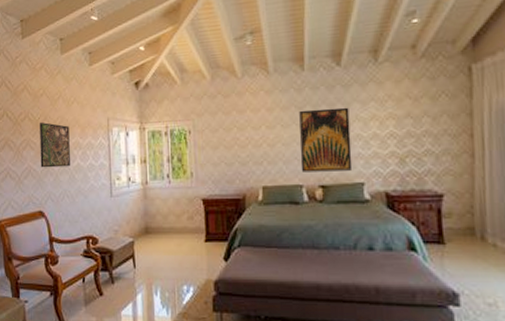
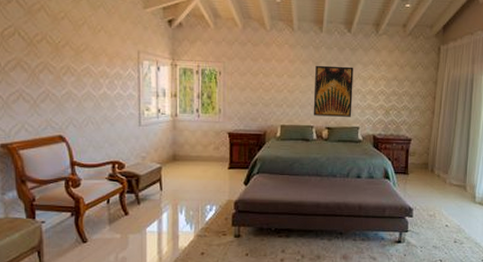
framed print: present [40,122,70,168] -> none [60,47,95,94]

